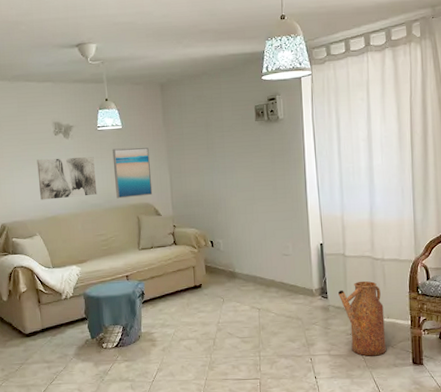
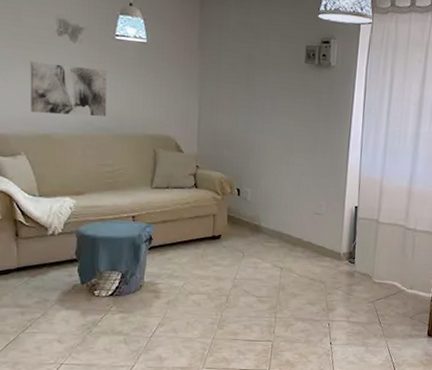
wall art: present [112,147,153,199] -> none [130,65,177,128]
watering can: present [338,281,386,356] -> none [366,249,409,326]

